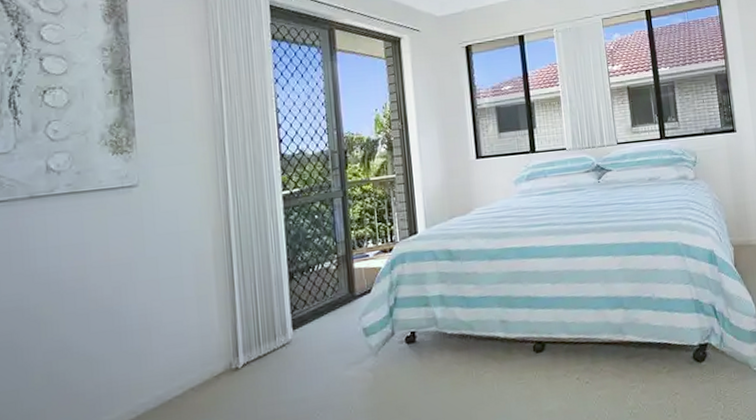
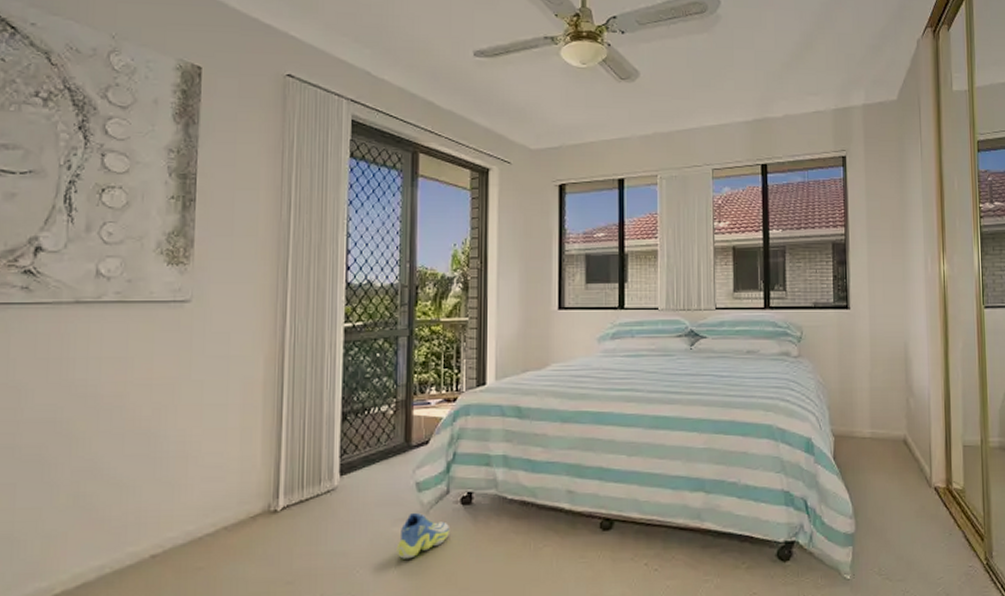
sneaker: none [351,355,399,399] -> present [396,512,451,559]

